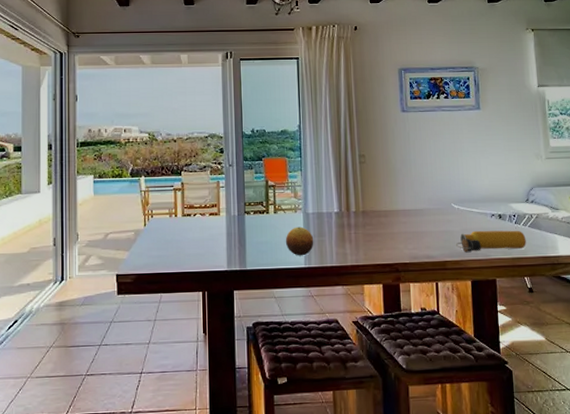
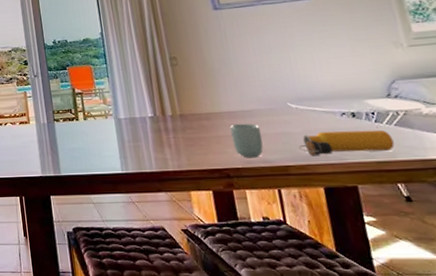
fruit: present [285,226,314,256] -> none [98,132,130,162]
cup: none [403,221,429,254] -> present [230,123,264,158]

